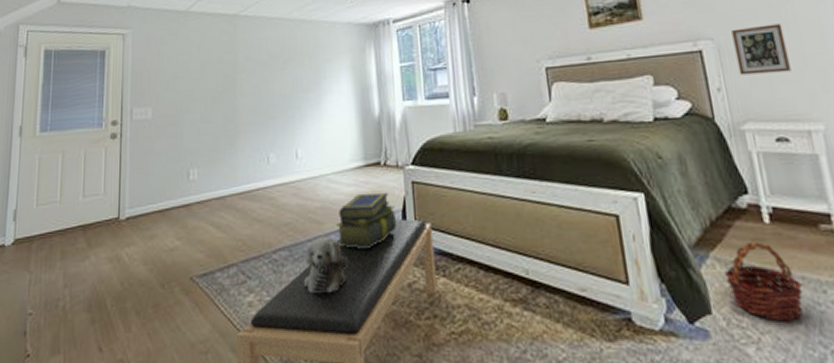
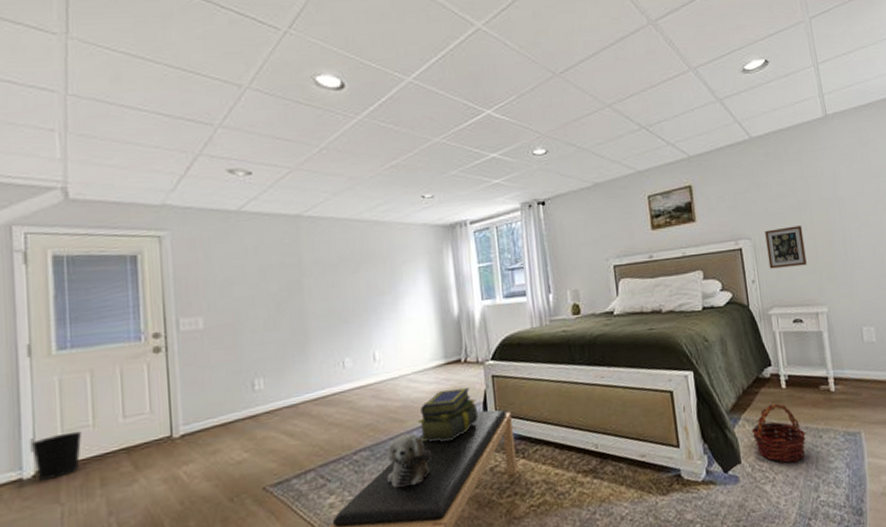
wastebasket: none [14,206,52,248] -> present [32,431,83,480]

